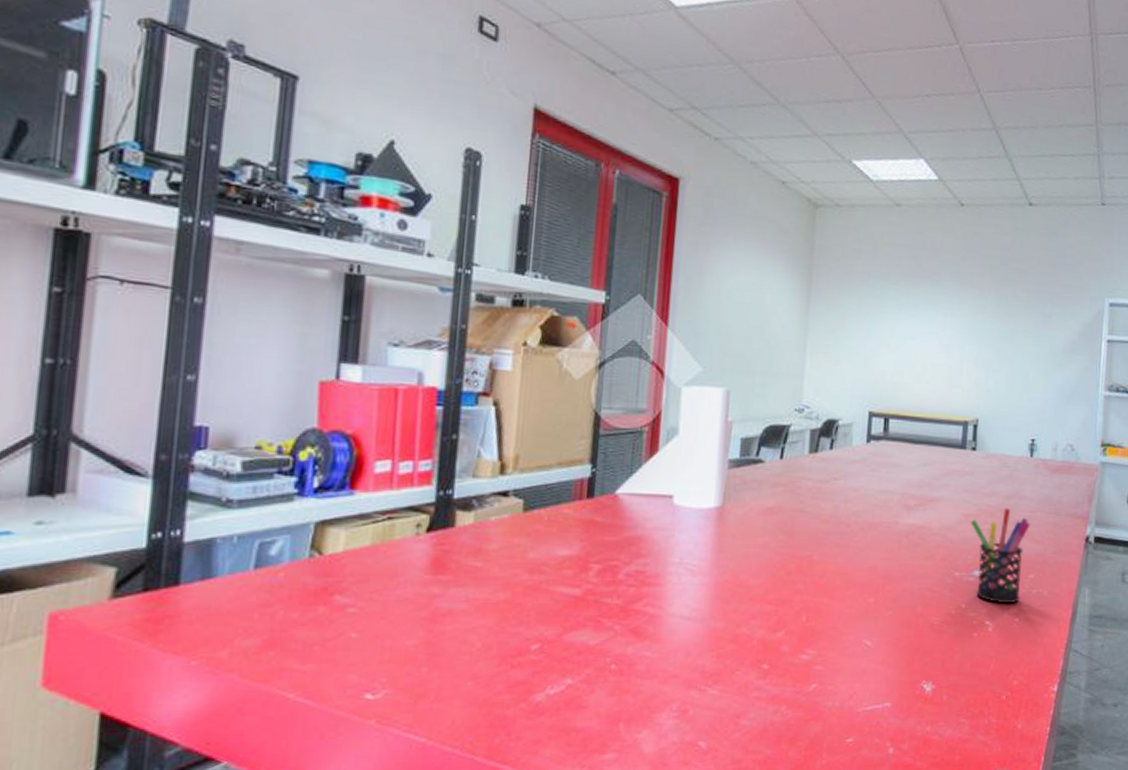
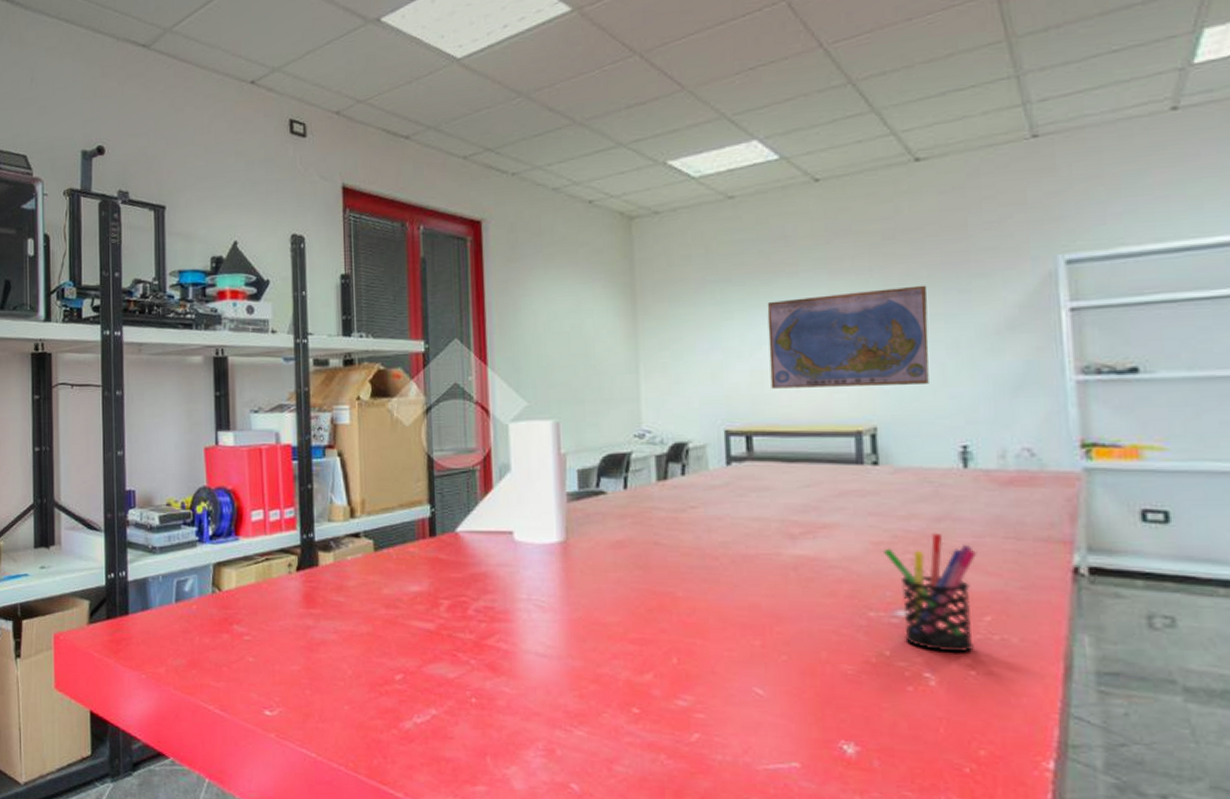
world map: none [908,302,1025,387] -> present [767,285,929,389]

